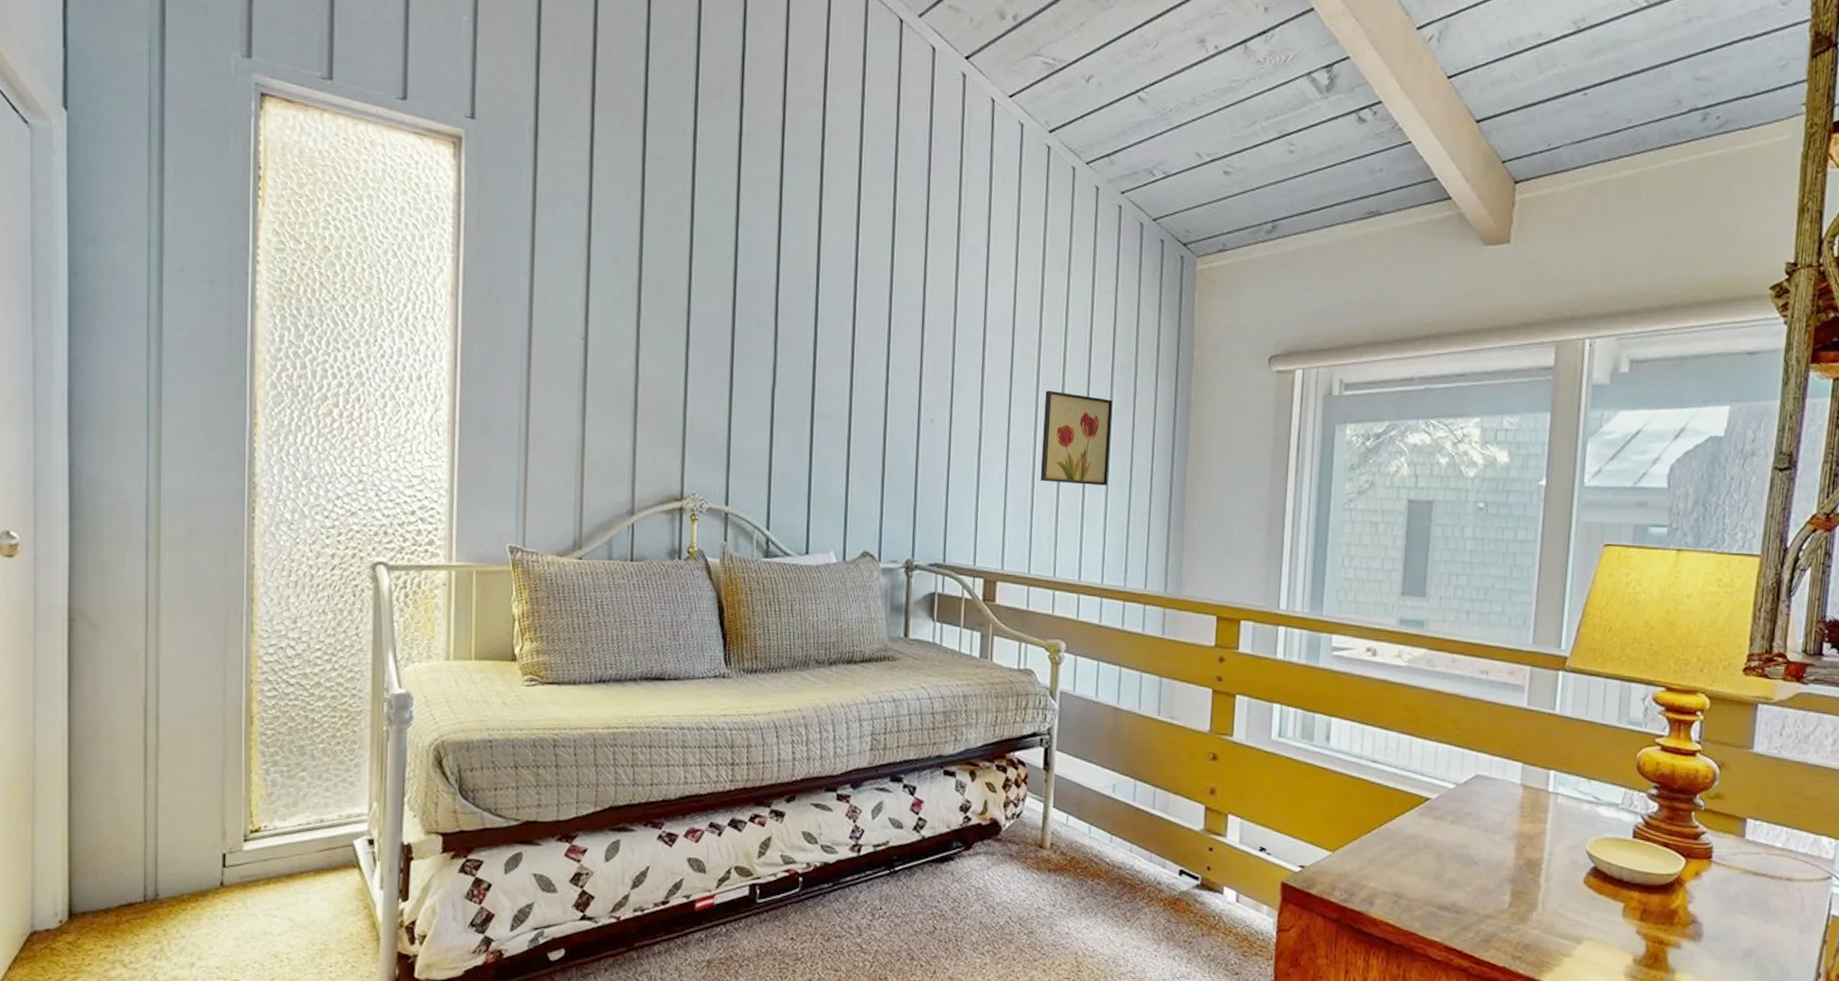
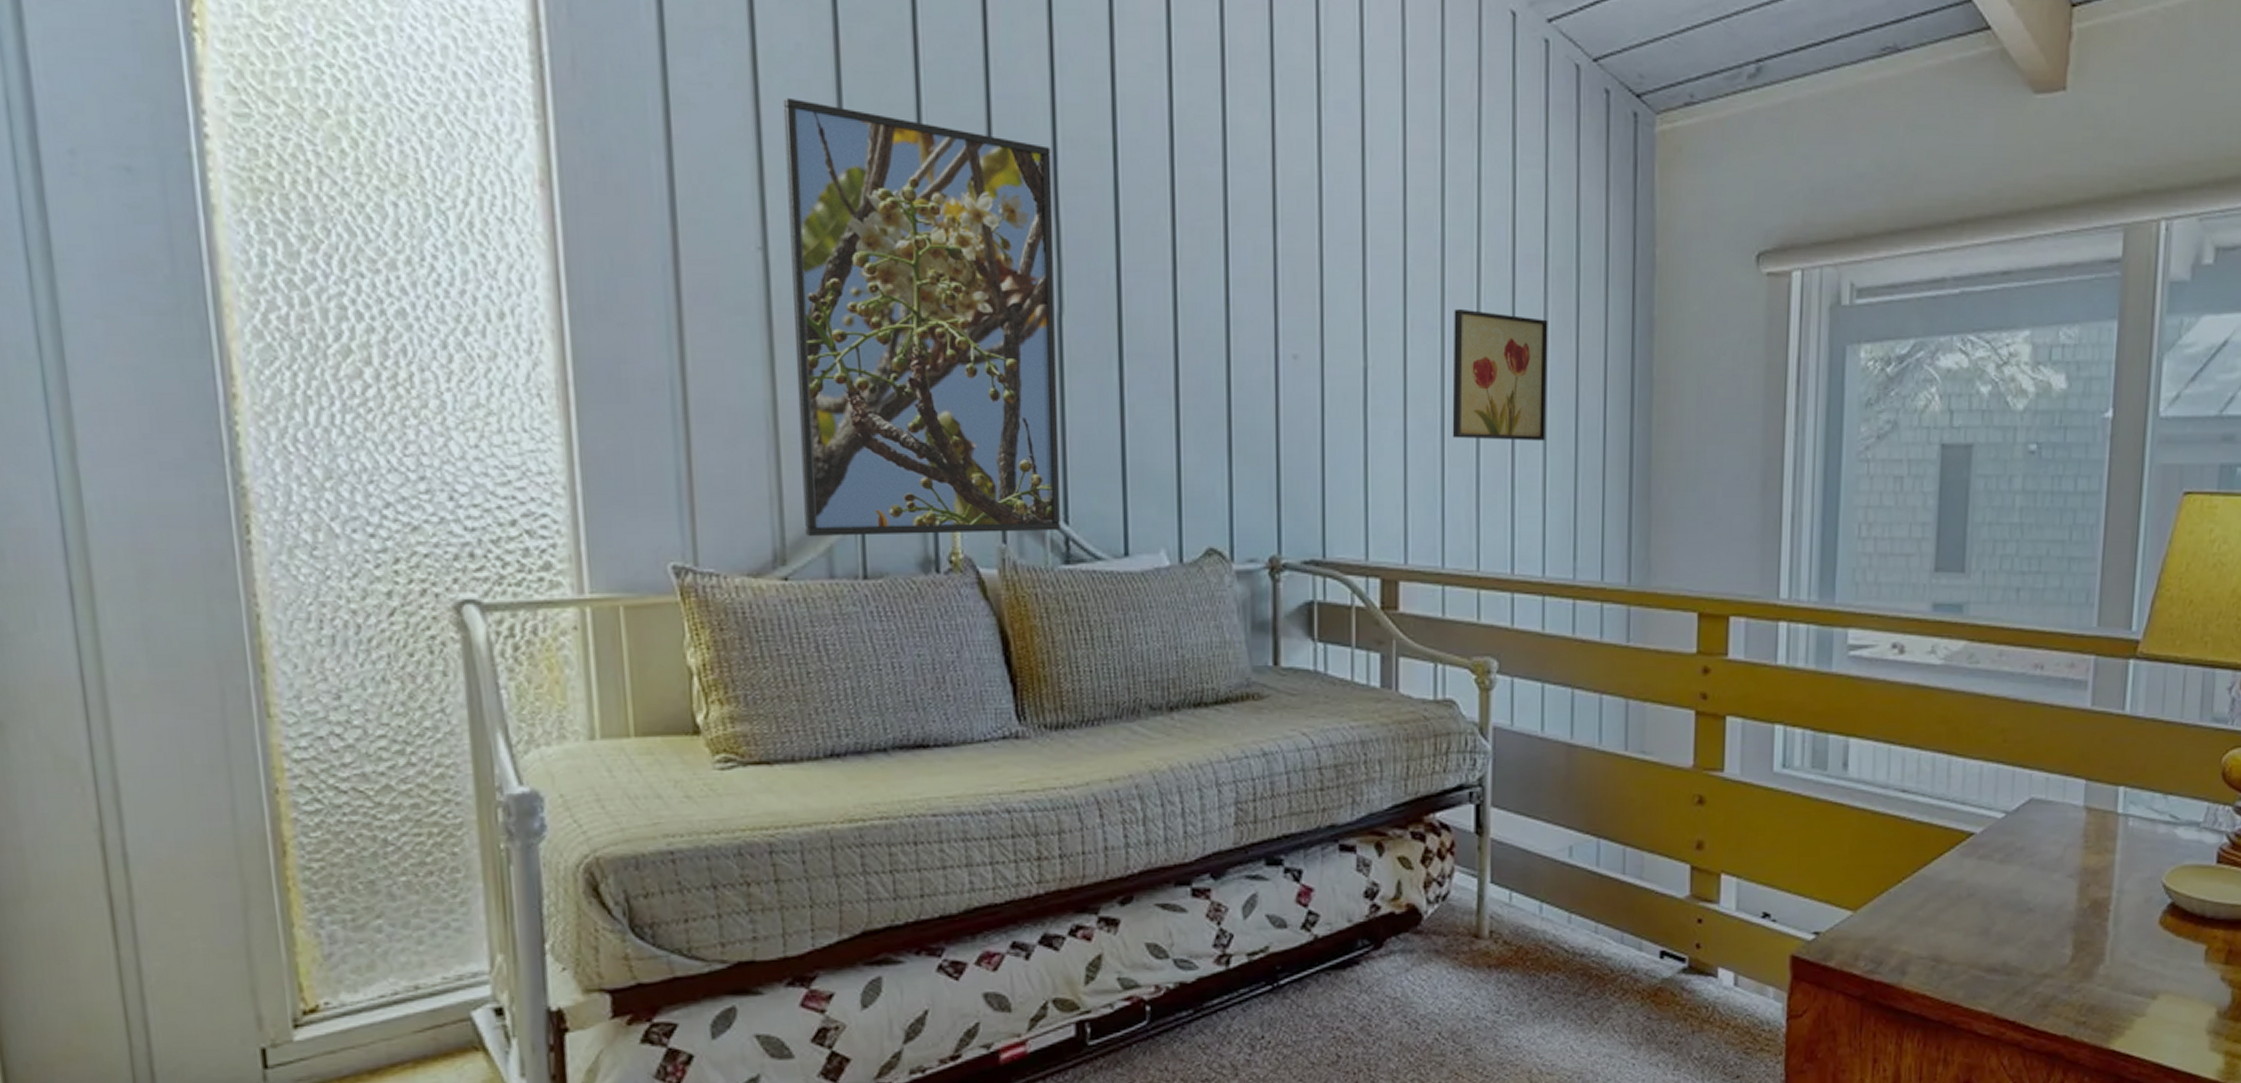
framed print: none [596,241,775,534] -> present [782,97,1061,536]

